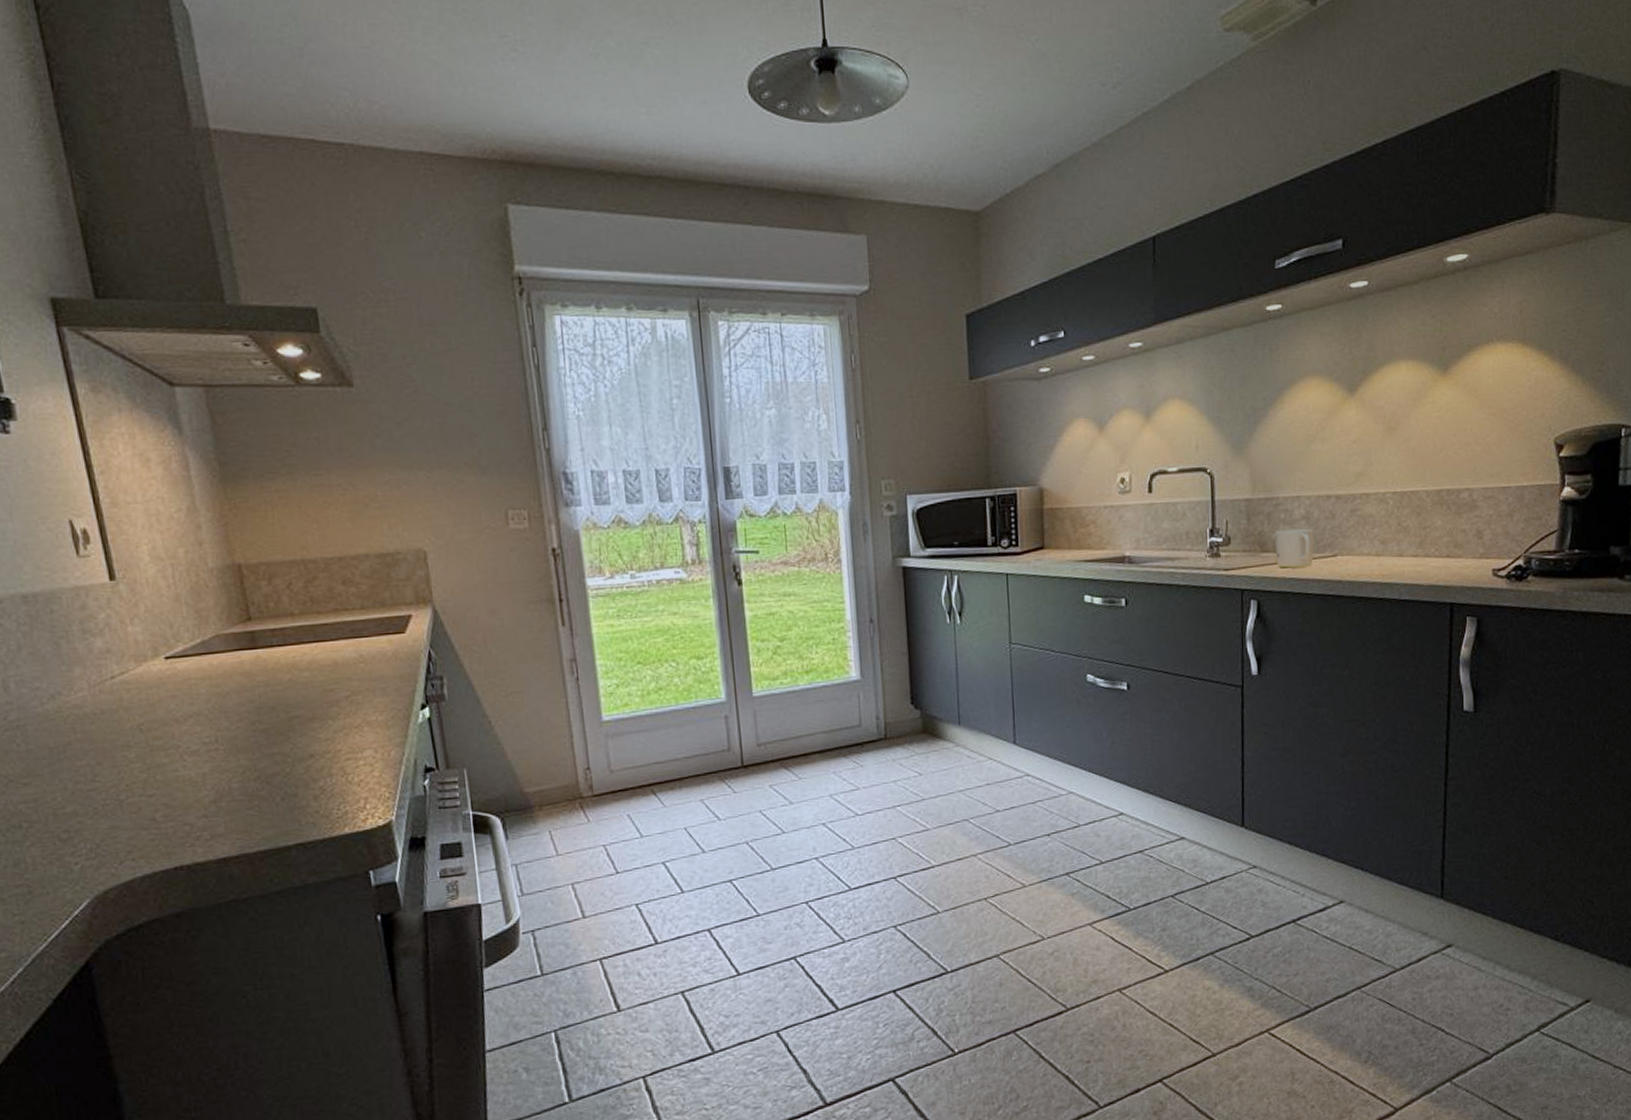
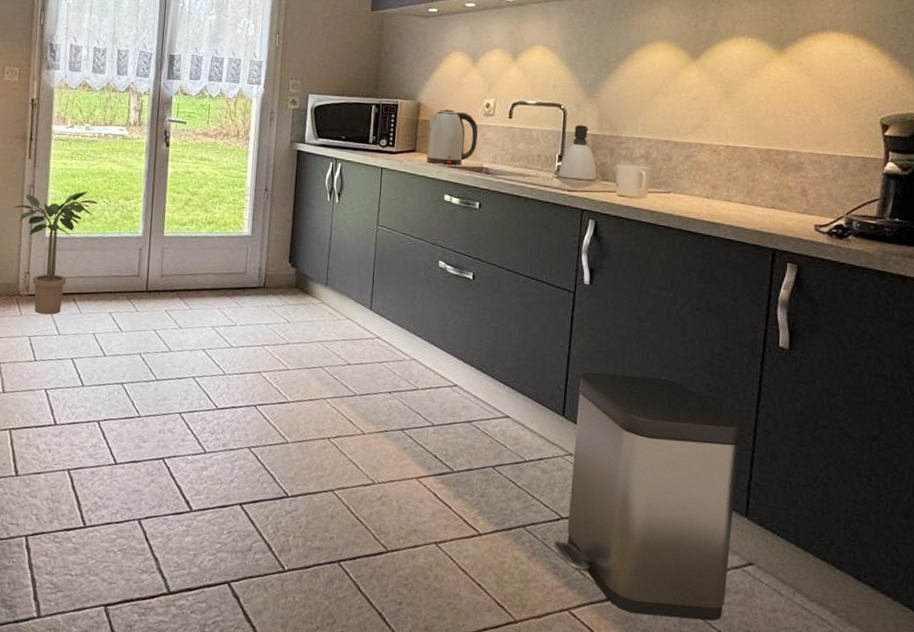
potted plant: none [554,656,664,816] -> present [13,191,99,315]
kettle: none [1054,491,1115,560] -> present [426,109,478,165]
soap dispenser: none [1211,489,1255,566] -> present [558,125,597,189]
pedal bin: none [1246,766,1432,1021] -> present [554,372,742,621]

